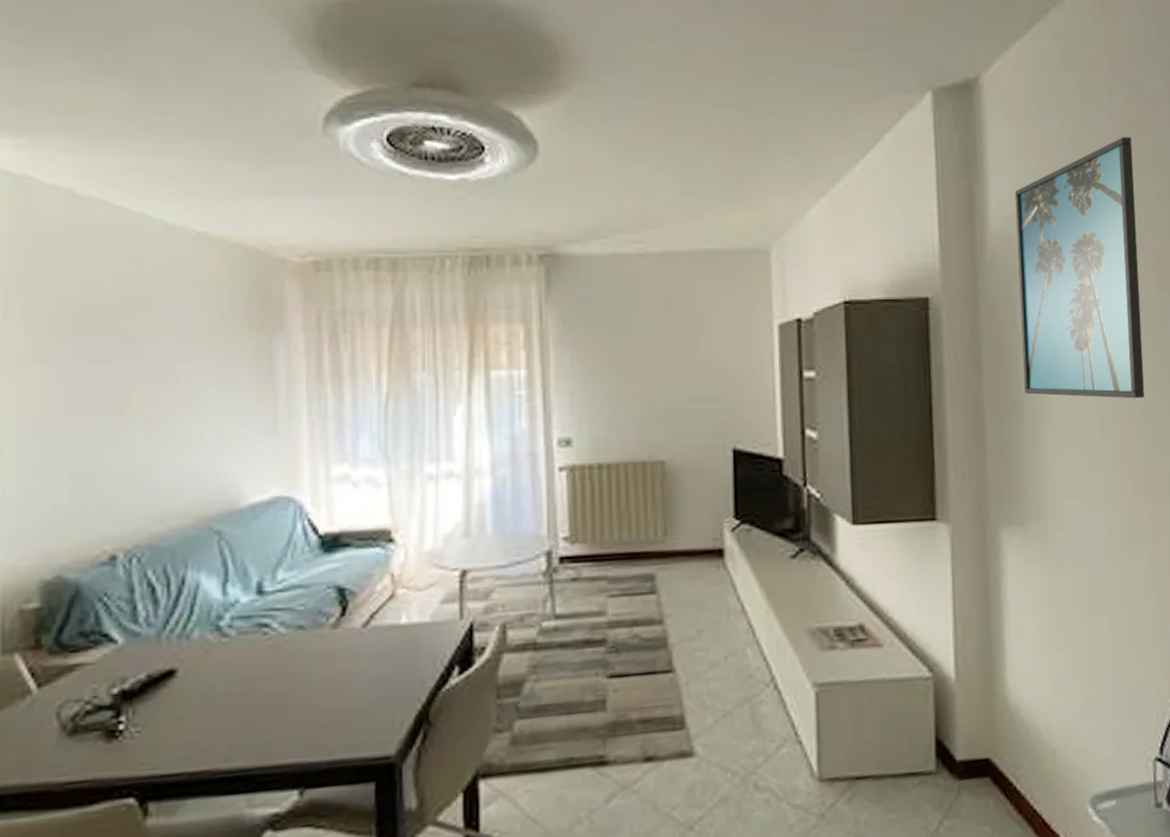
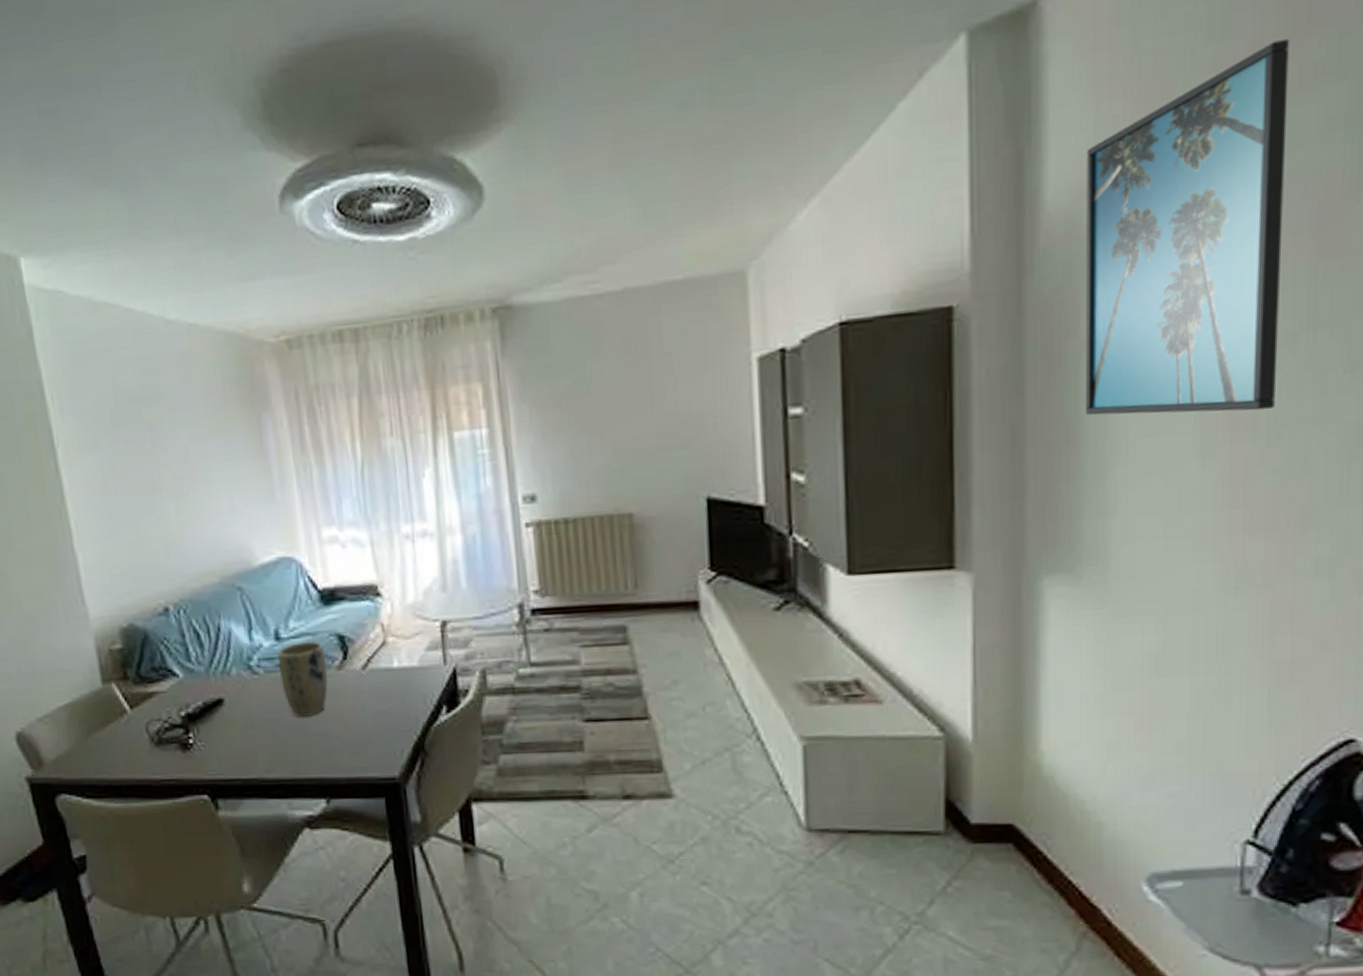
plant pot: none [256,595,320,689] -> present [278,642,328,718]

